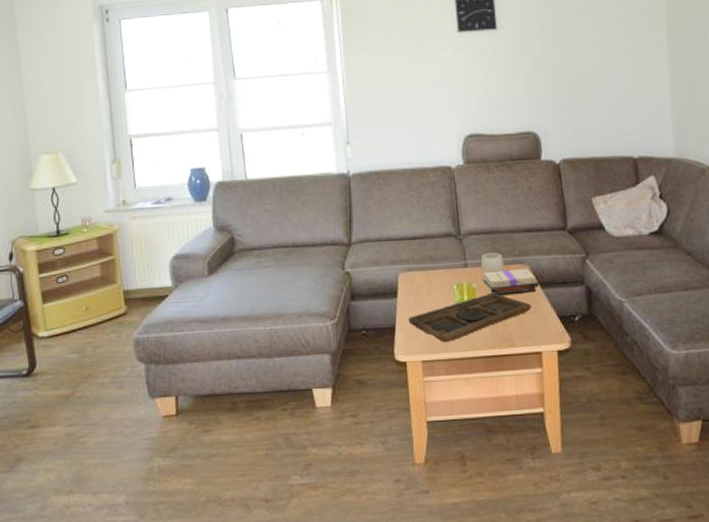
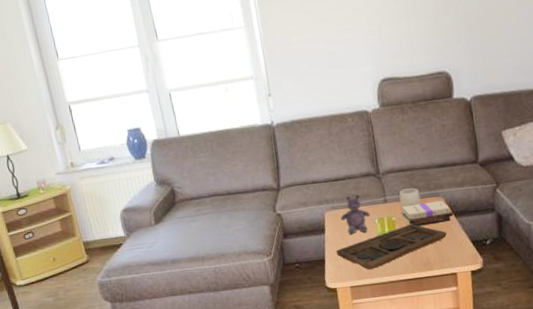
stuffed animal: none [415,256,449,301] -> present [340,194,371,235]

